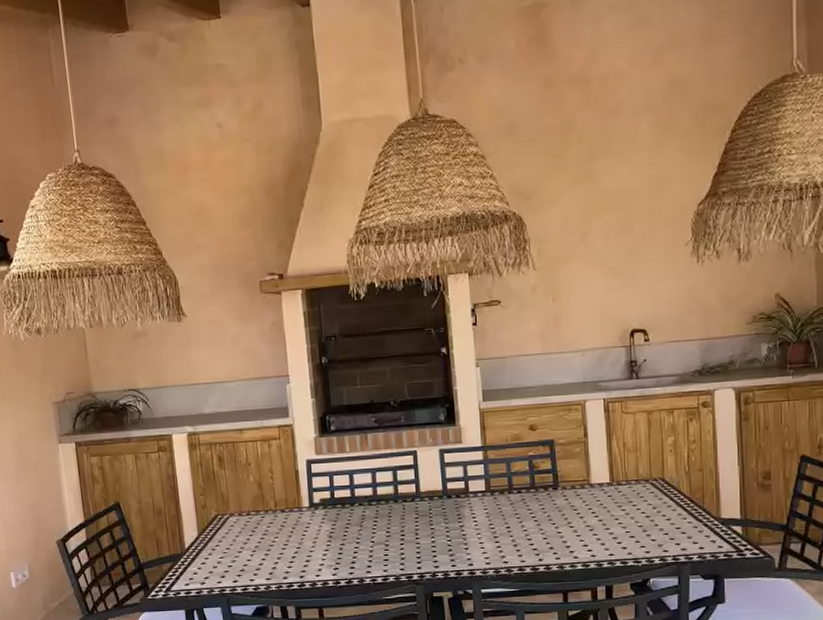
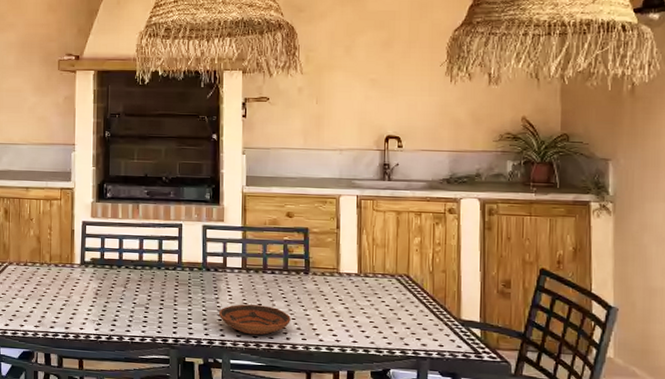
bowl: none [464,528,542,561] -> present [218,304,291,336]

